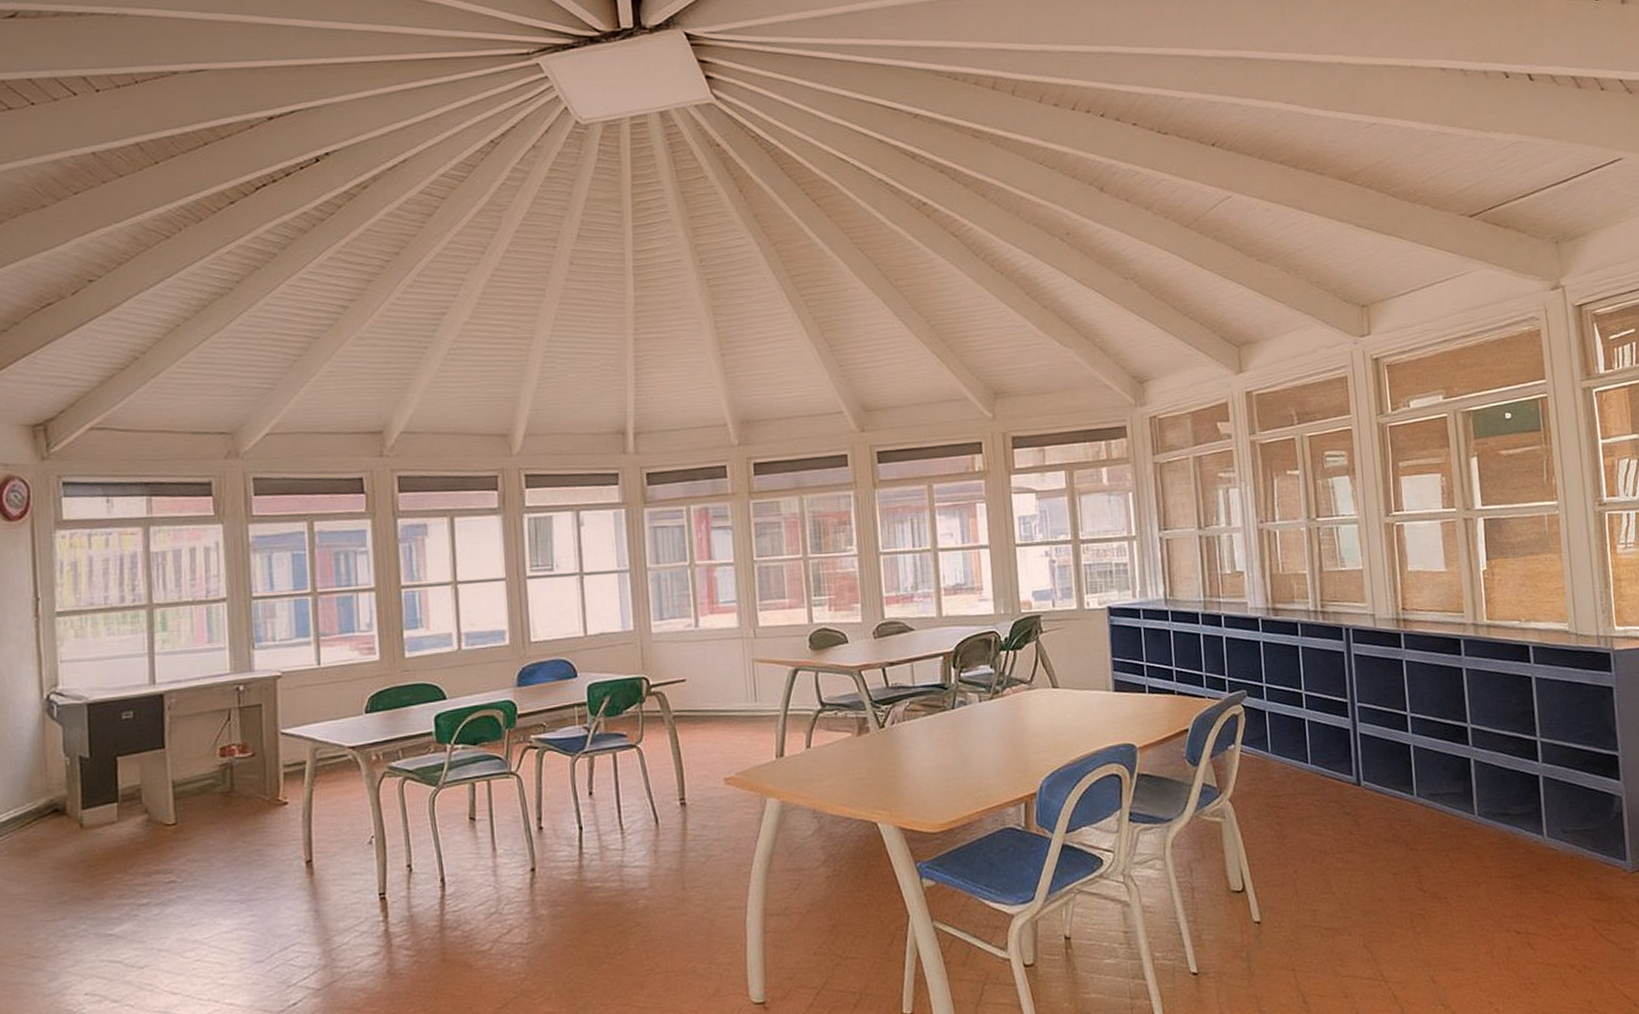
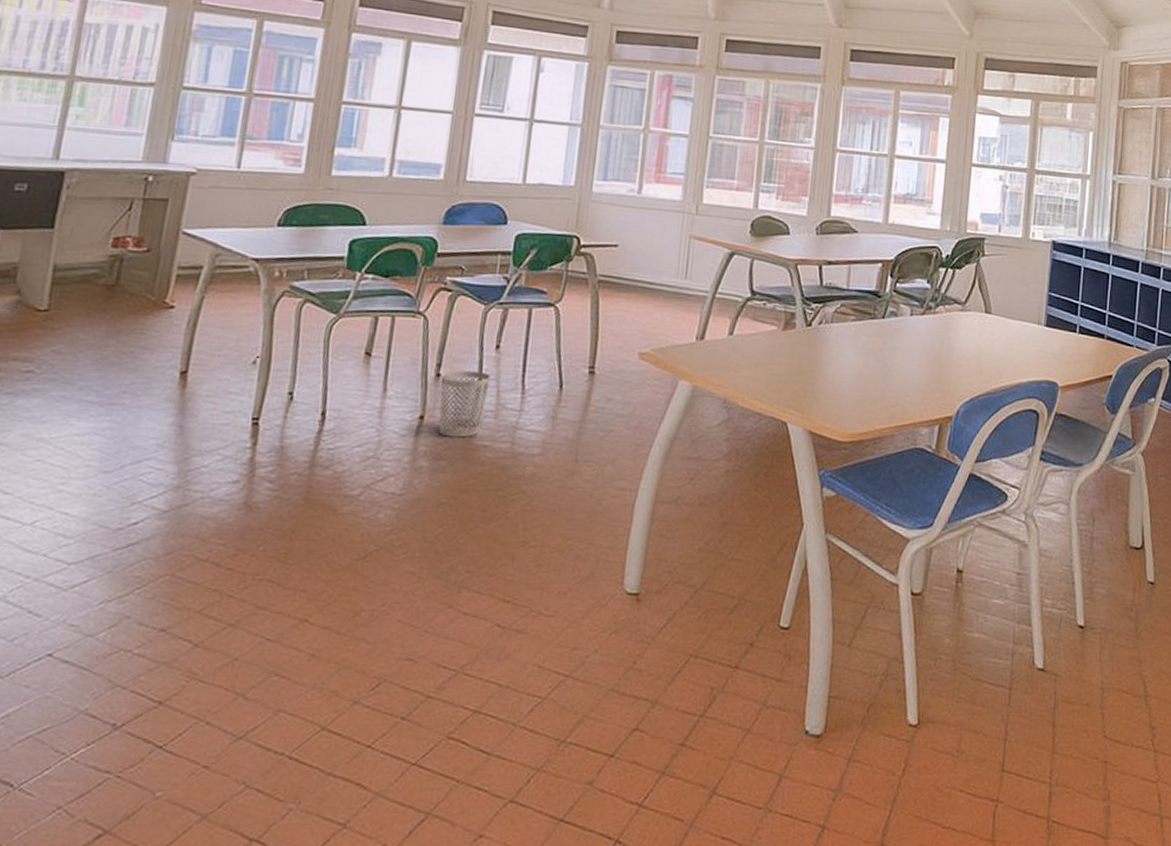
wastebasket: none [543,819,590,884] -> present [439,370,491,438]

